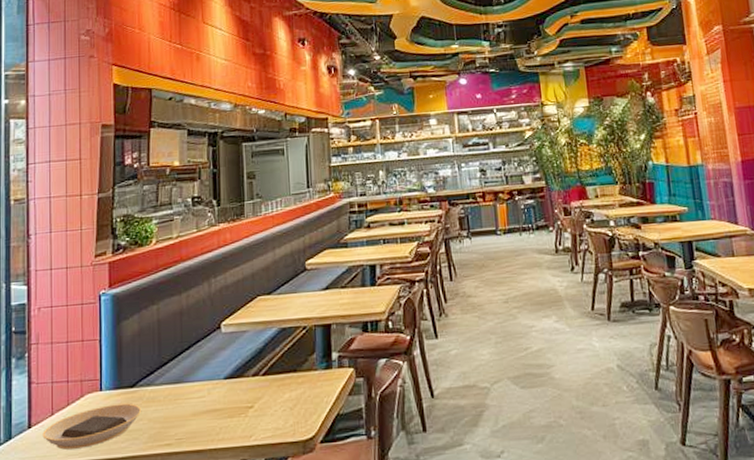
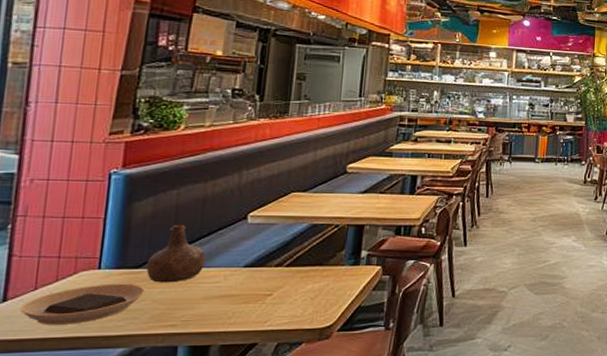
bottle: none [140,340,189,401] -> present [147,225,206,283]

